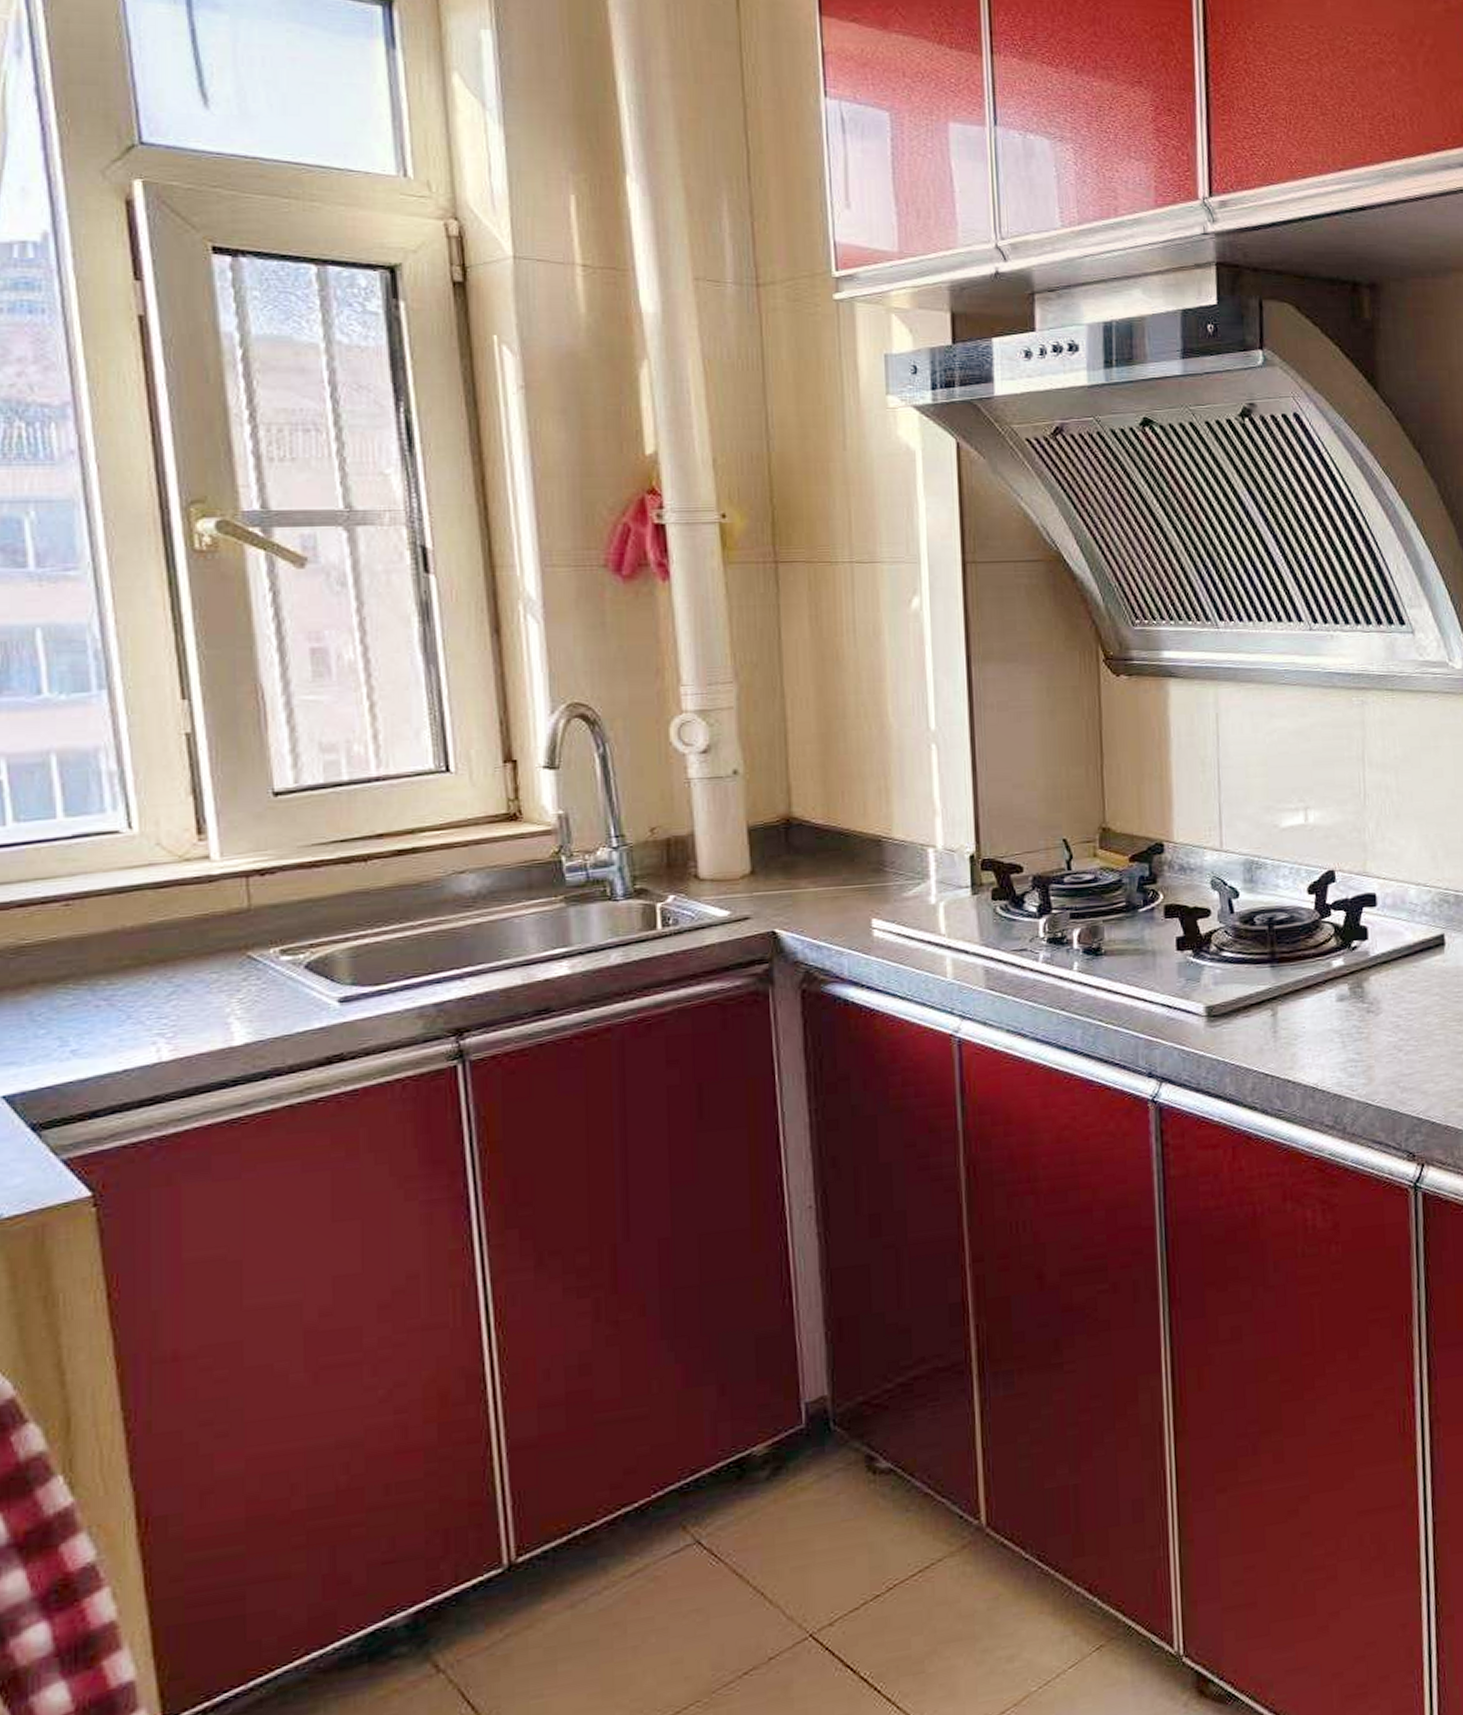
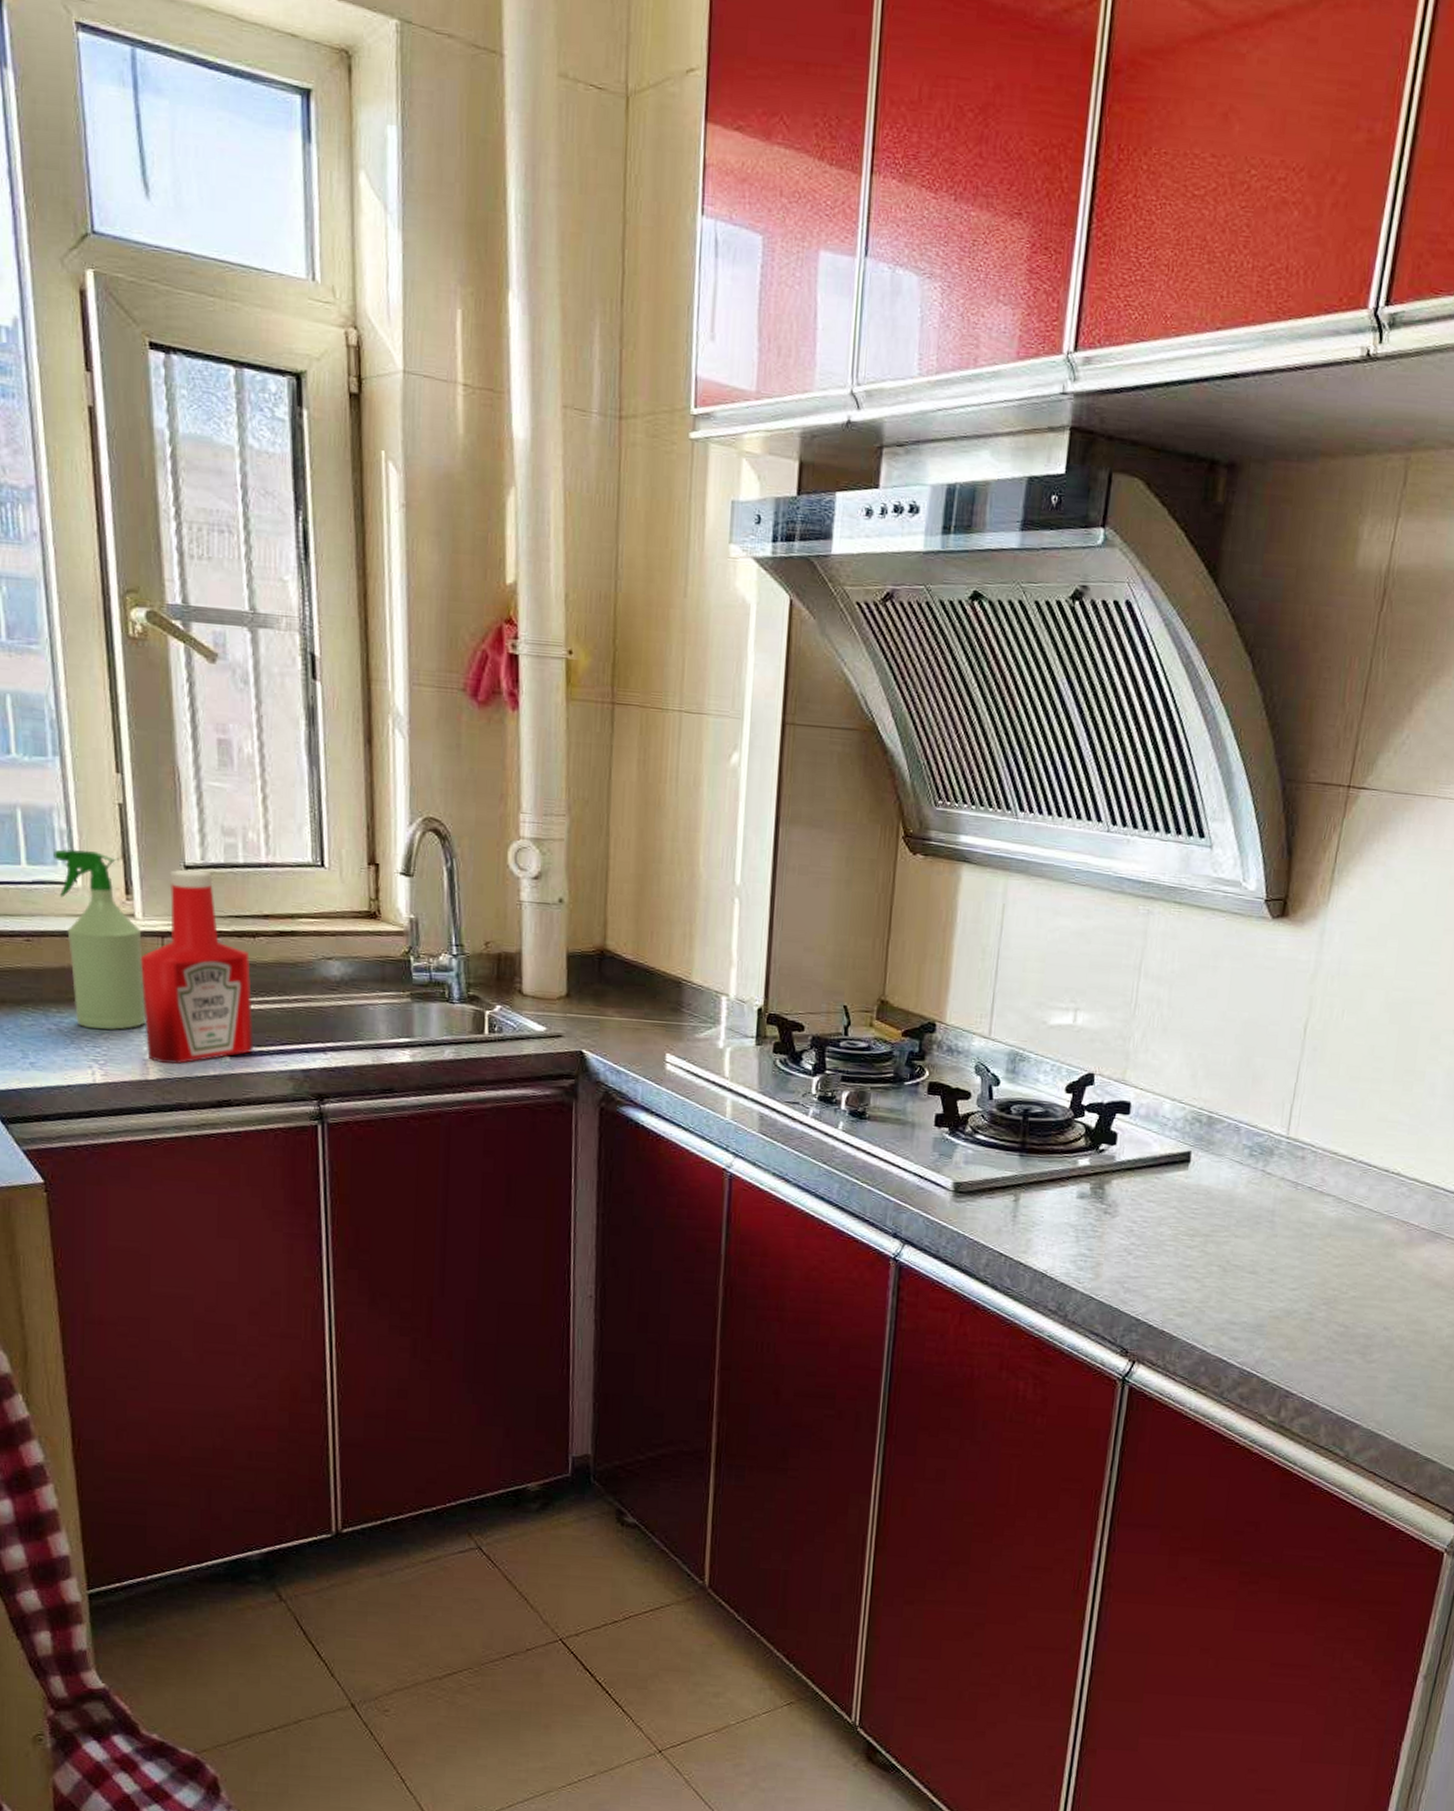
spray bottle: none [100,791,228,997] -> present [53,849,146,1030]
ketchup bottle: none [220,794,370,1025] -> present [141,869,253,1065]

